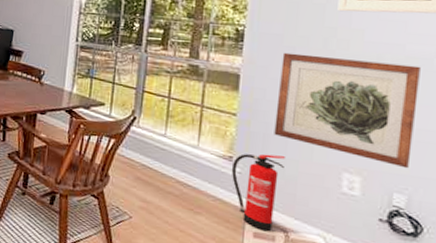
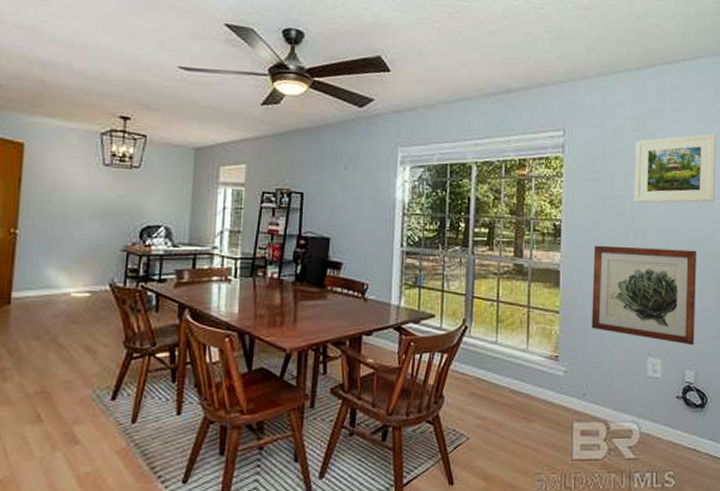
fire extinguisher: present [231,154,285,232] -> none [558,349,602,427]

